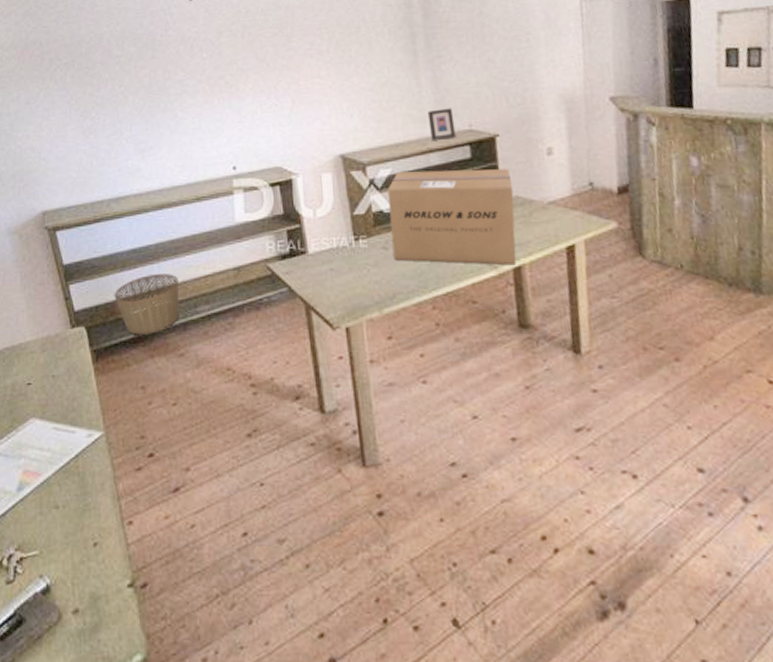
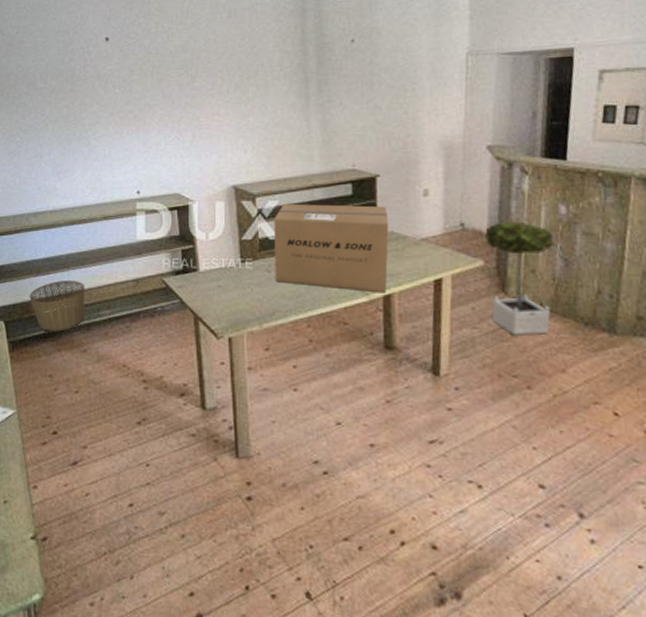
picture frame: present [427,108,456,140] -> none [315,149,340,177]
potted tree: none [617,177,693,302] -> present [486,222,555,336]

